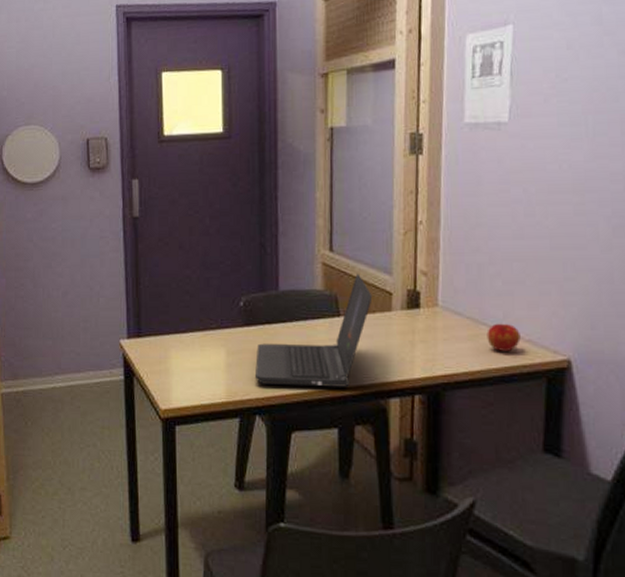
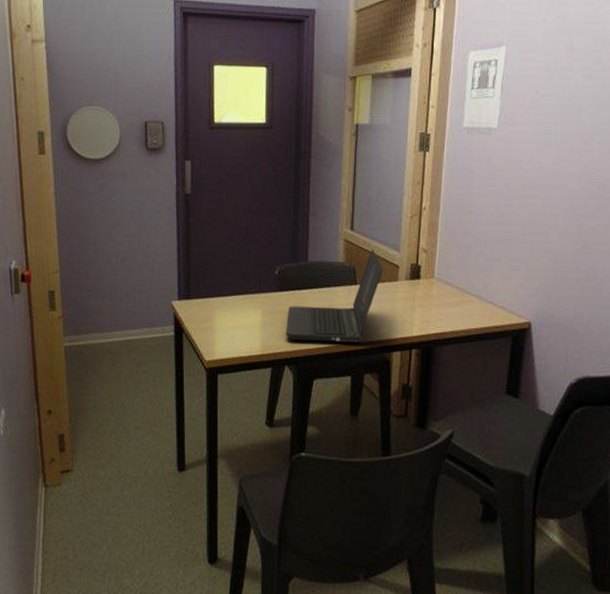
apple: present [487,323,521,351] -> none [470,292,495,315]

